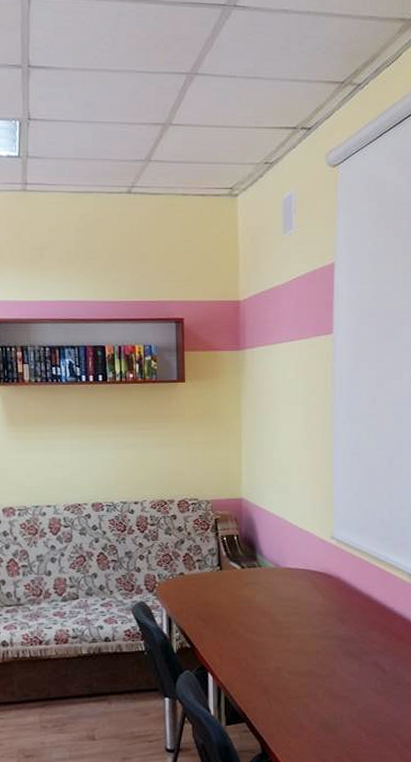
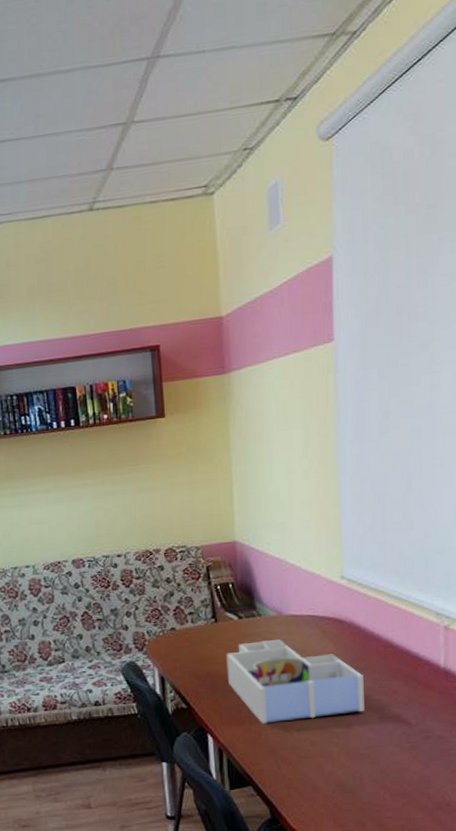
desk organizer: none [228,588,348,666] -> present [226,639,366,724]

